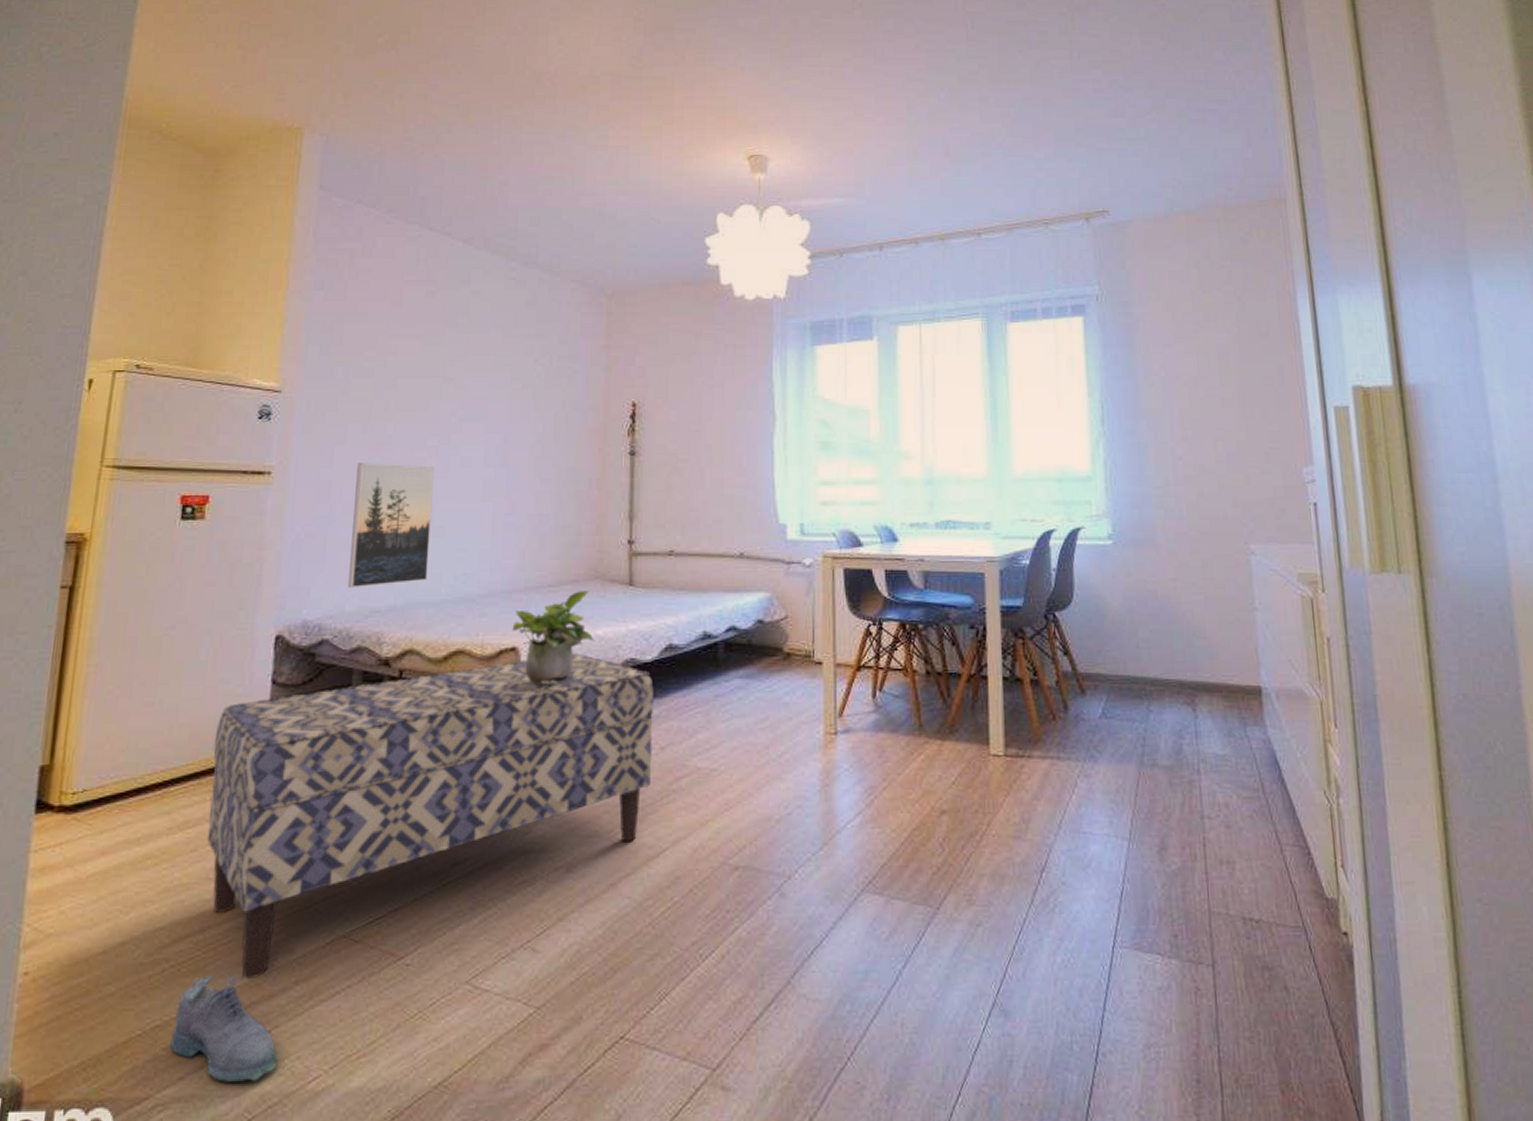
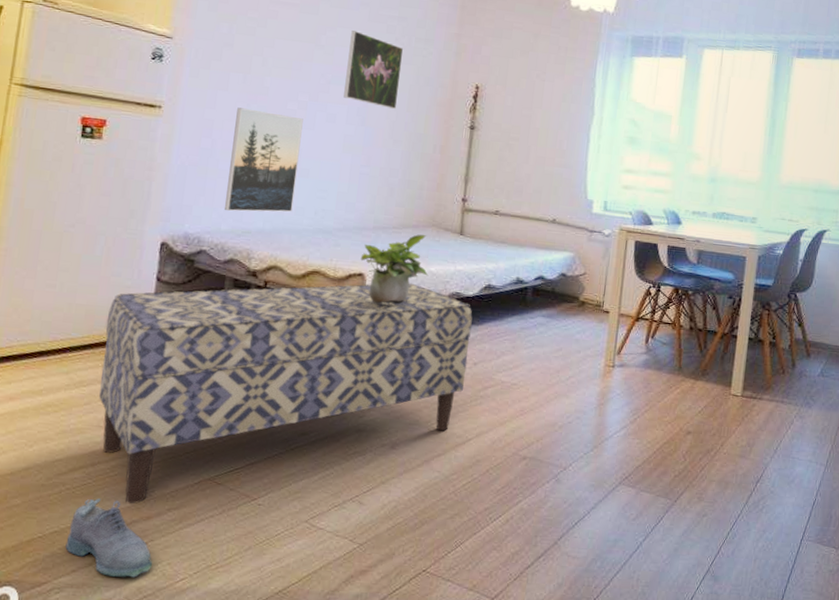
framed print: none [479,357,545,443] -> present [344,30,404,110]

